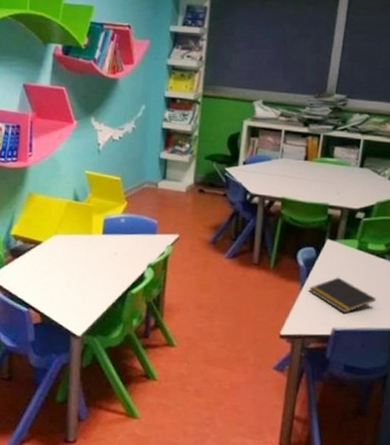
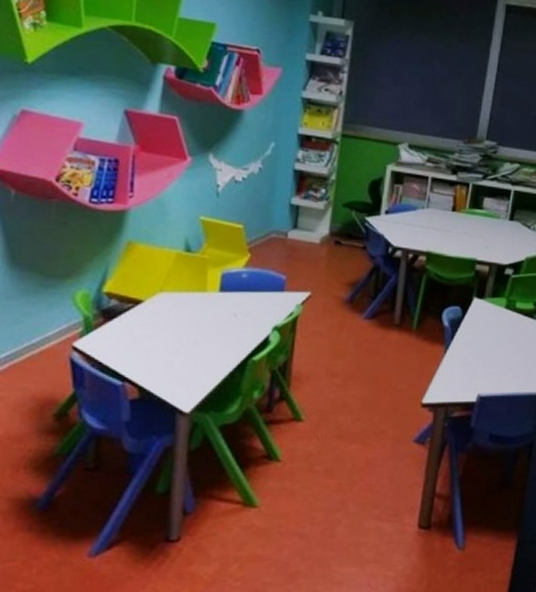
notepad: present [309,277,376,314] -> none [454,339,523,378]

